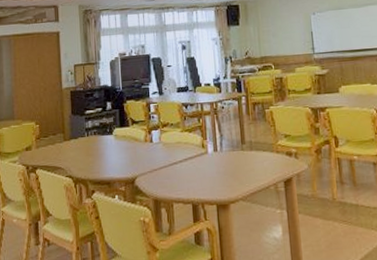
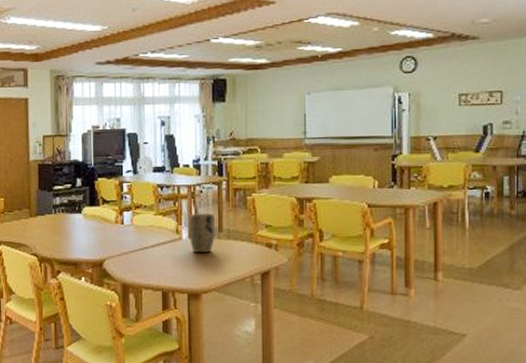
plant pot: none [213,127,239,165] -> present [188,213,216,252]

